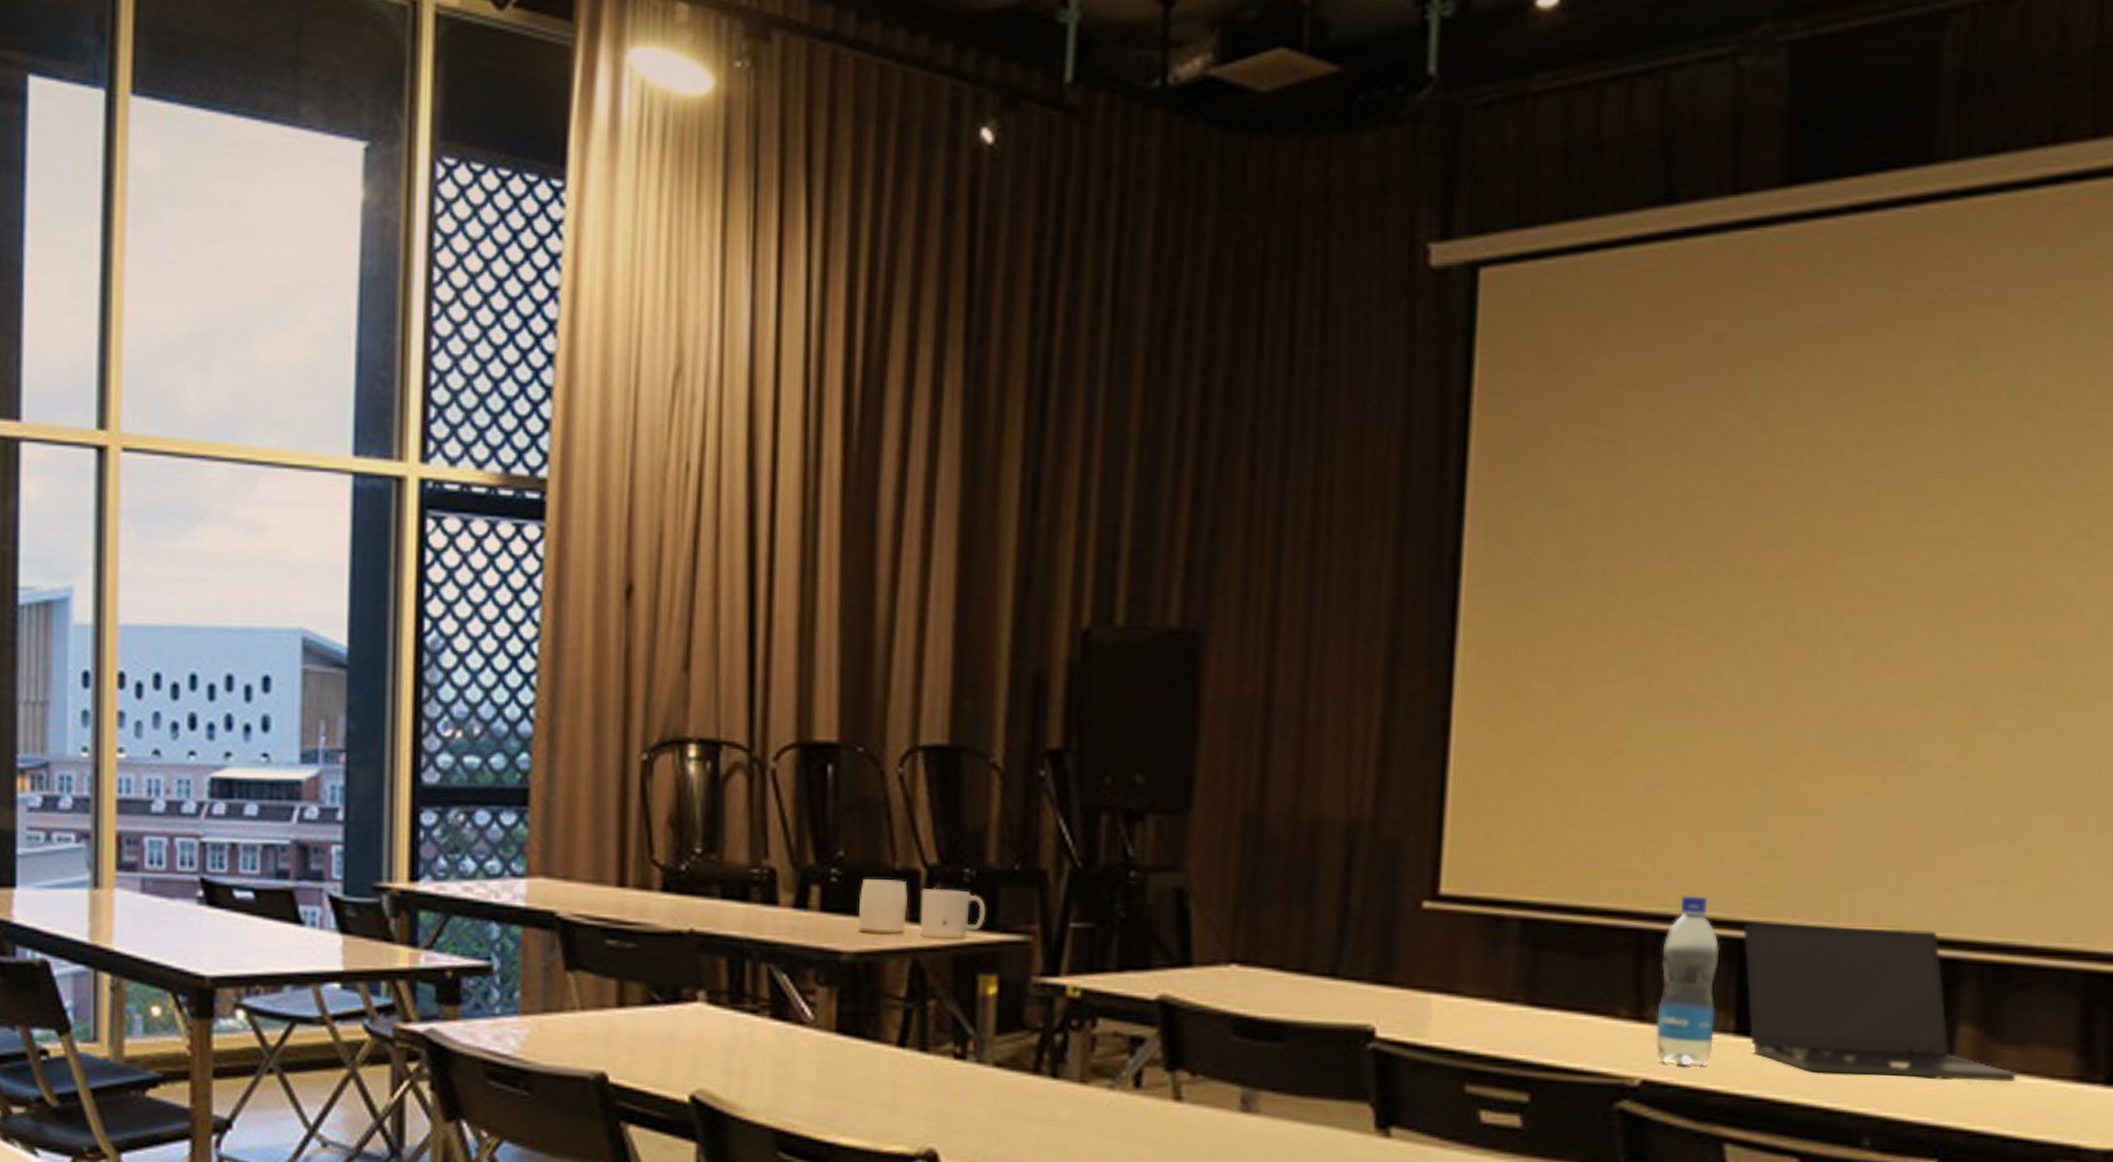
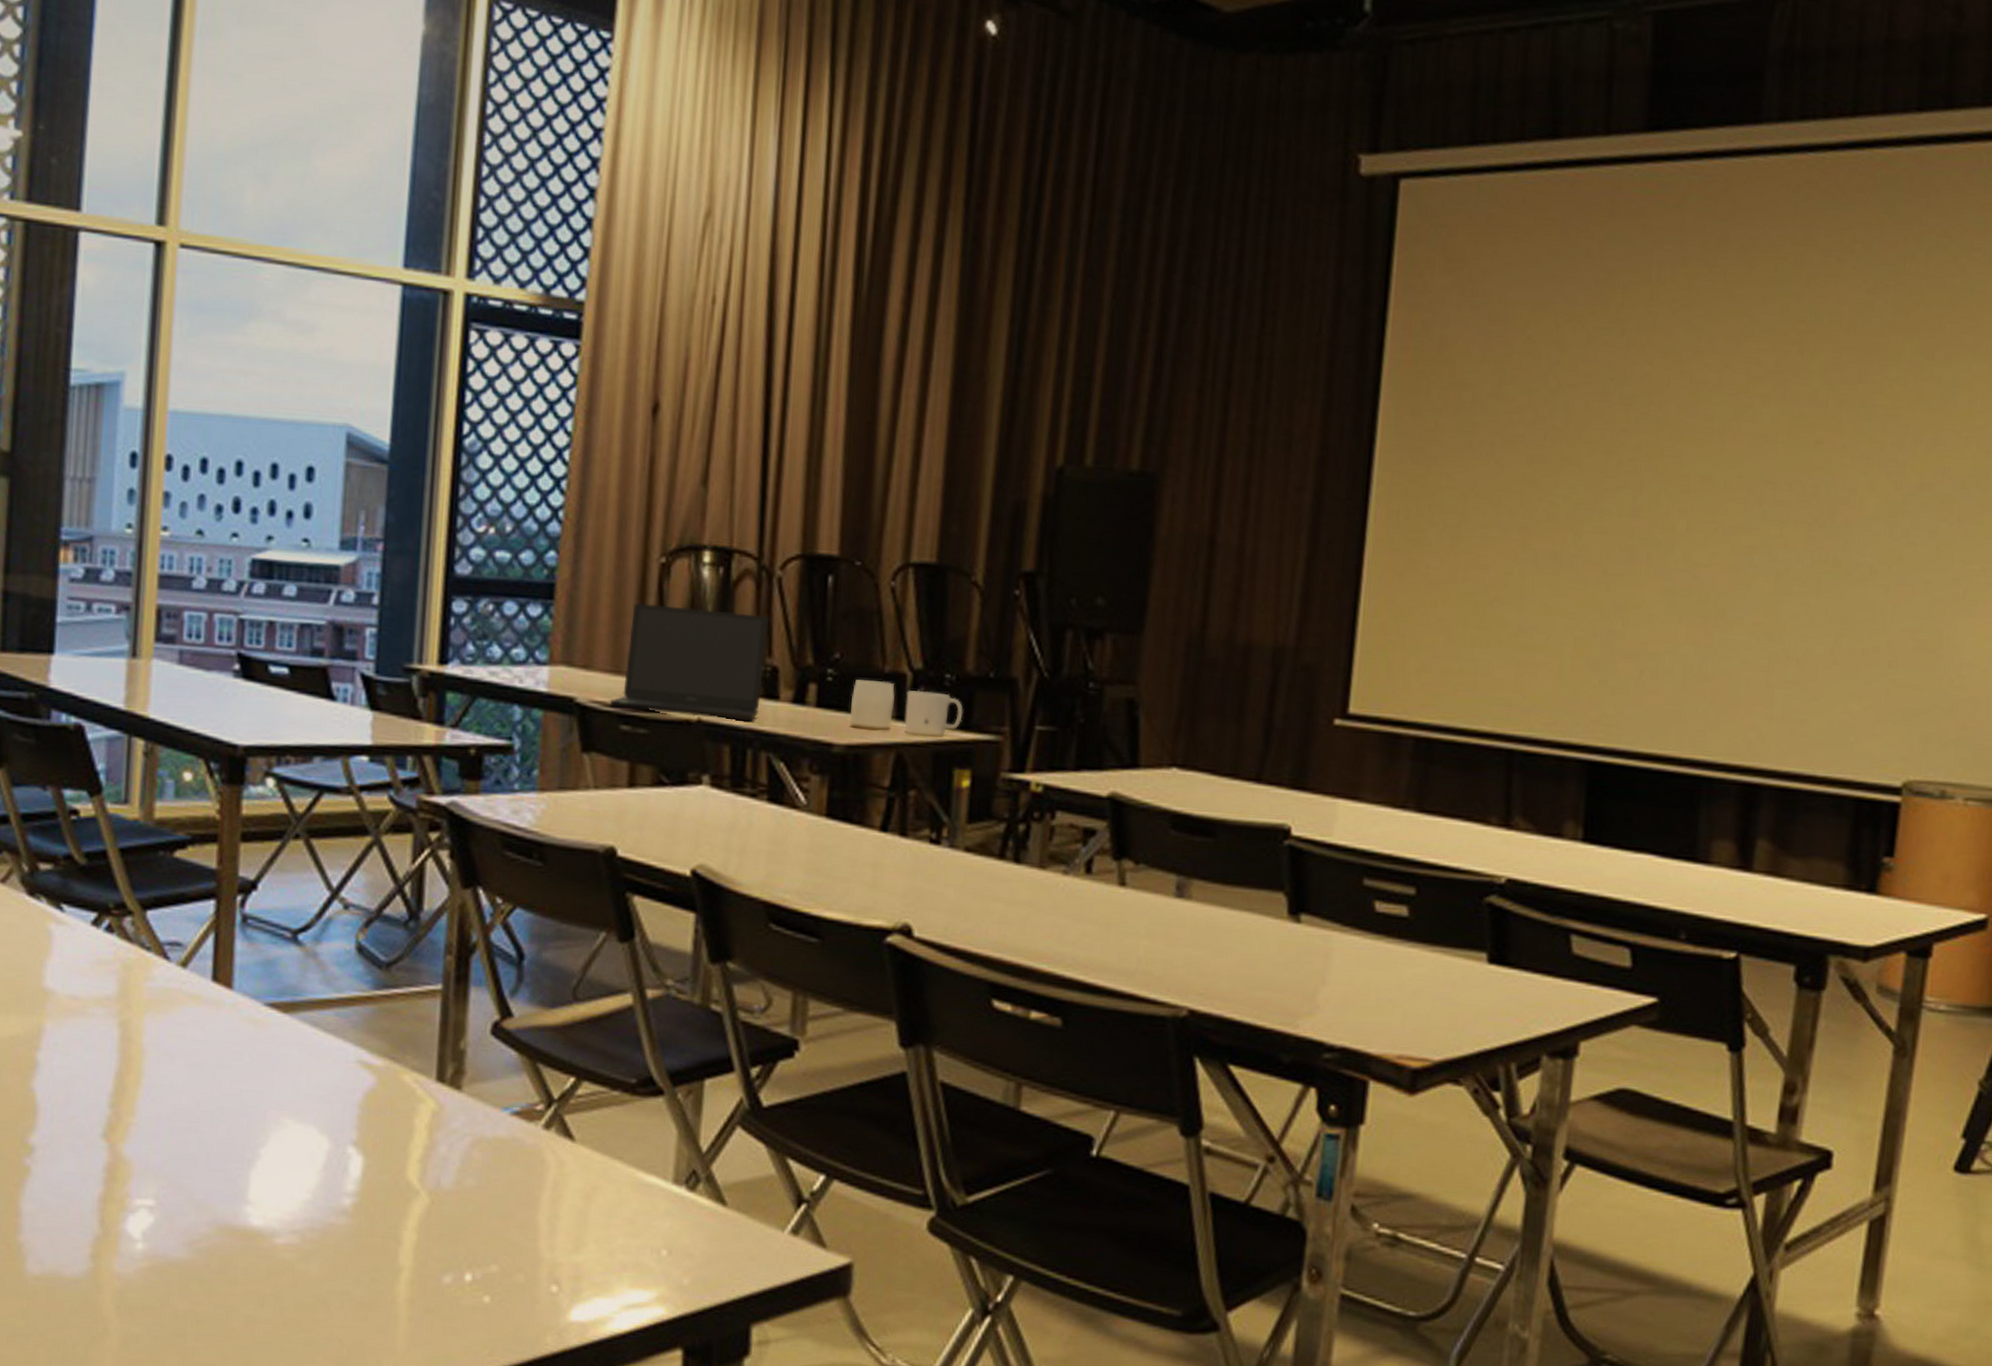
laptop: none [593,805,764,930] -> present [609,603,770,721]
bottle: present [1655,896,1720,1066] -> none [1519,723,1573,868]
laptop: present [1742,923,2017,1083] -> none [1591,748,1801,889]

